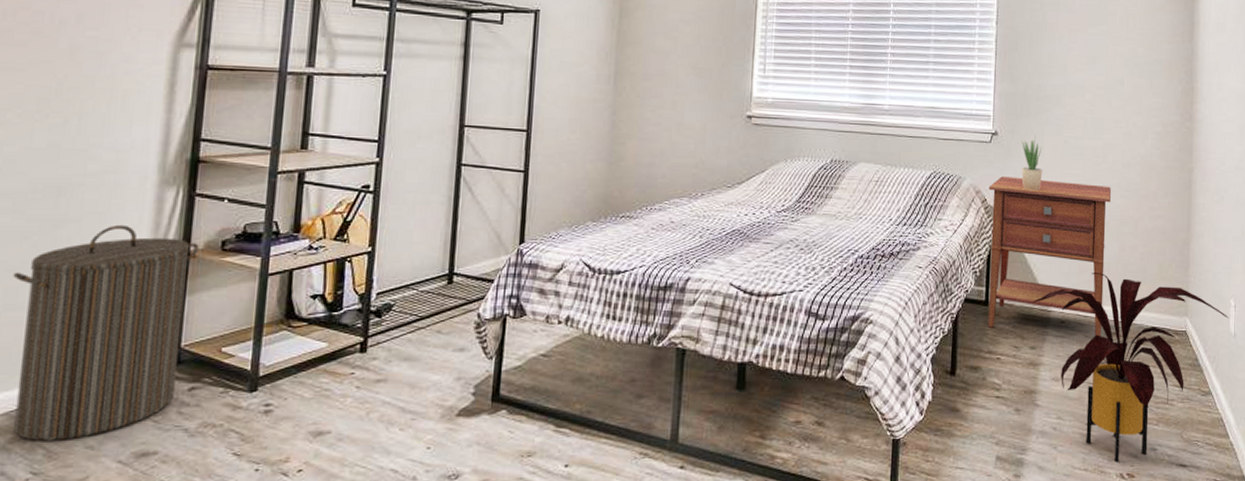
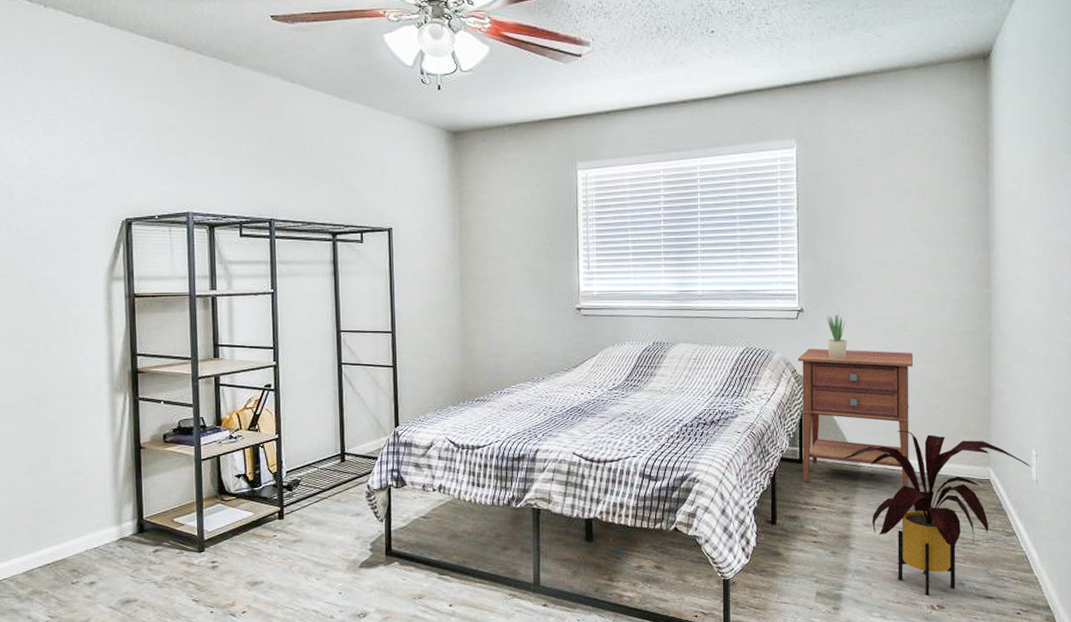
laundry hamper: present [12,224,199,441] -> none [14,425,147,593]

